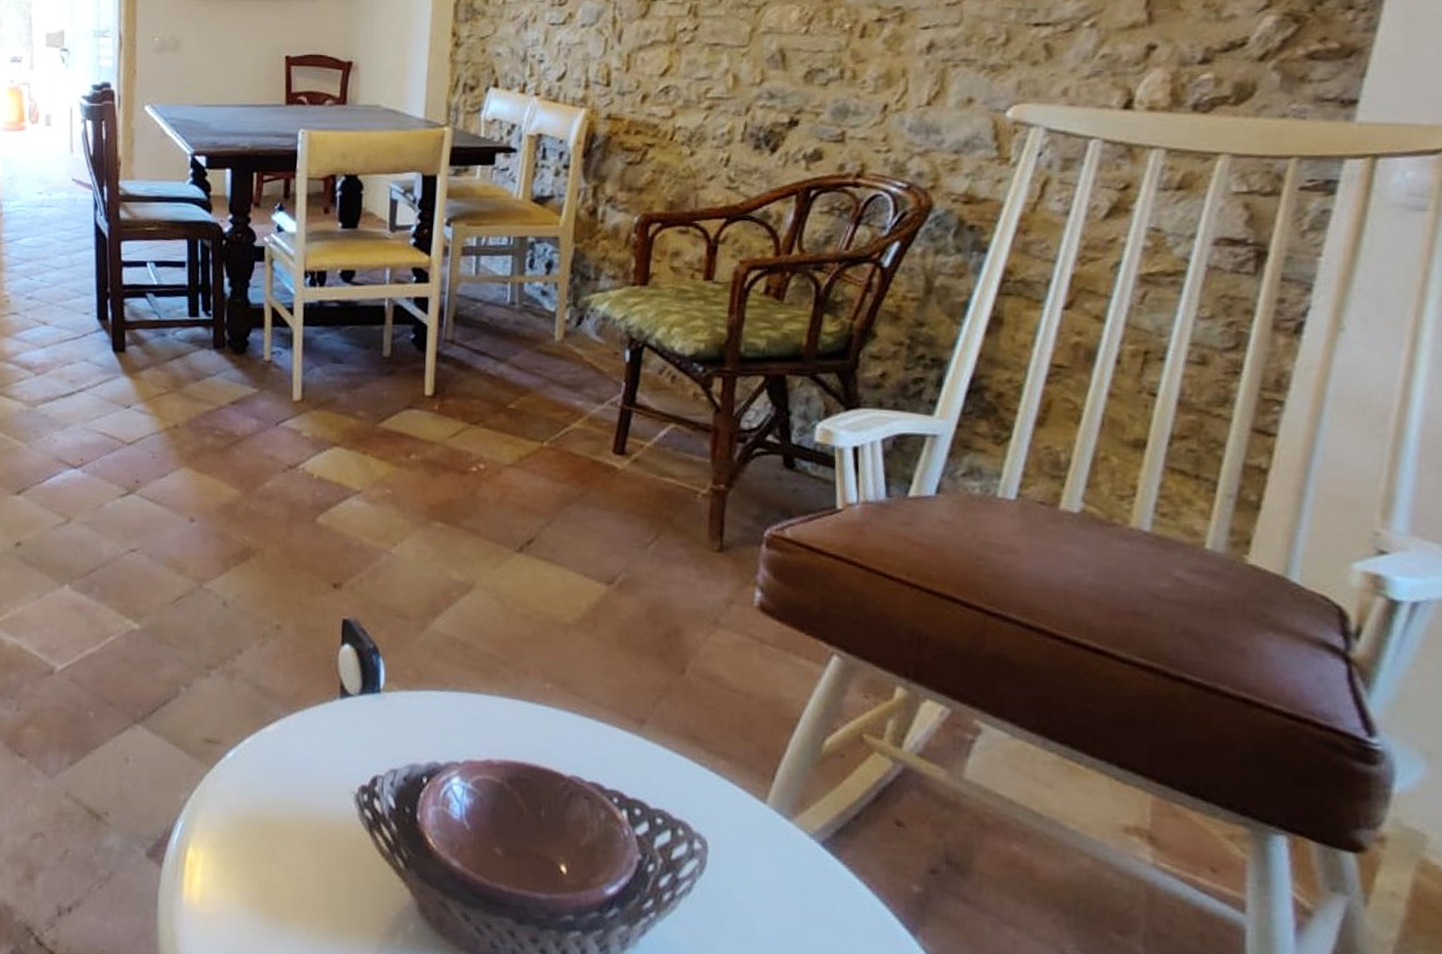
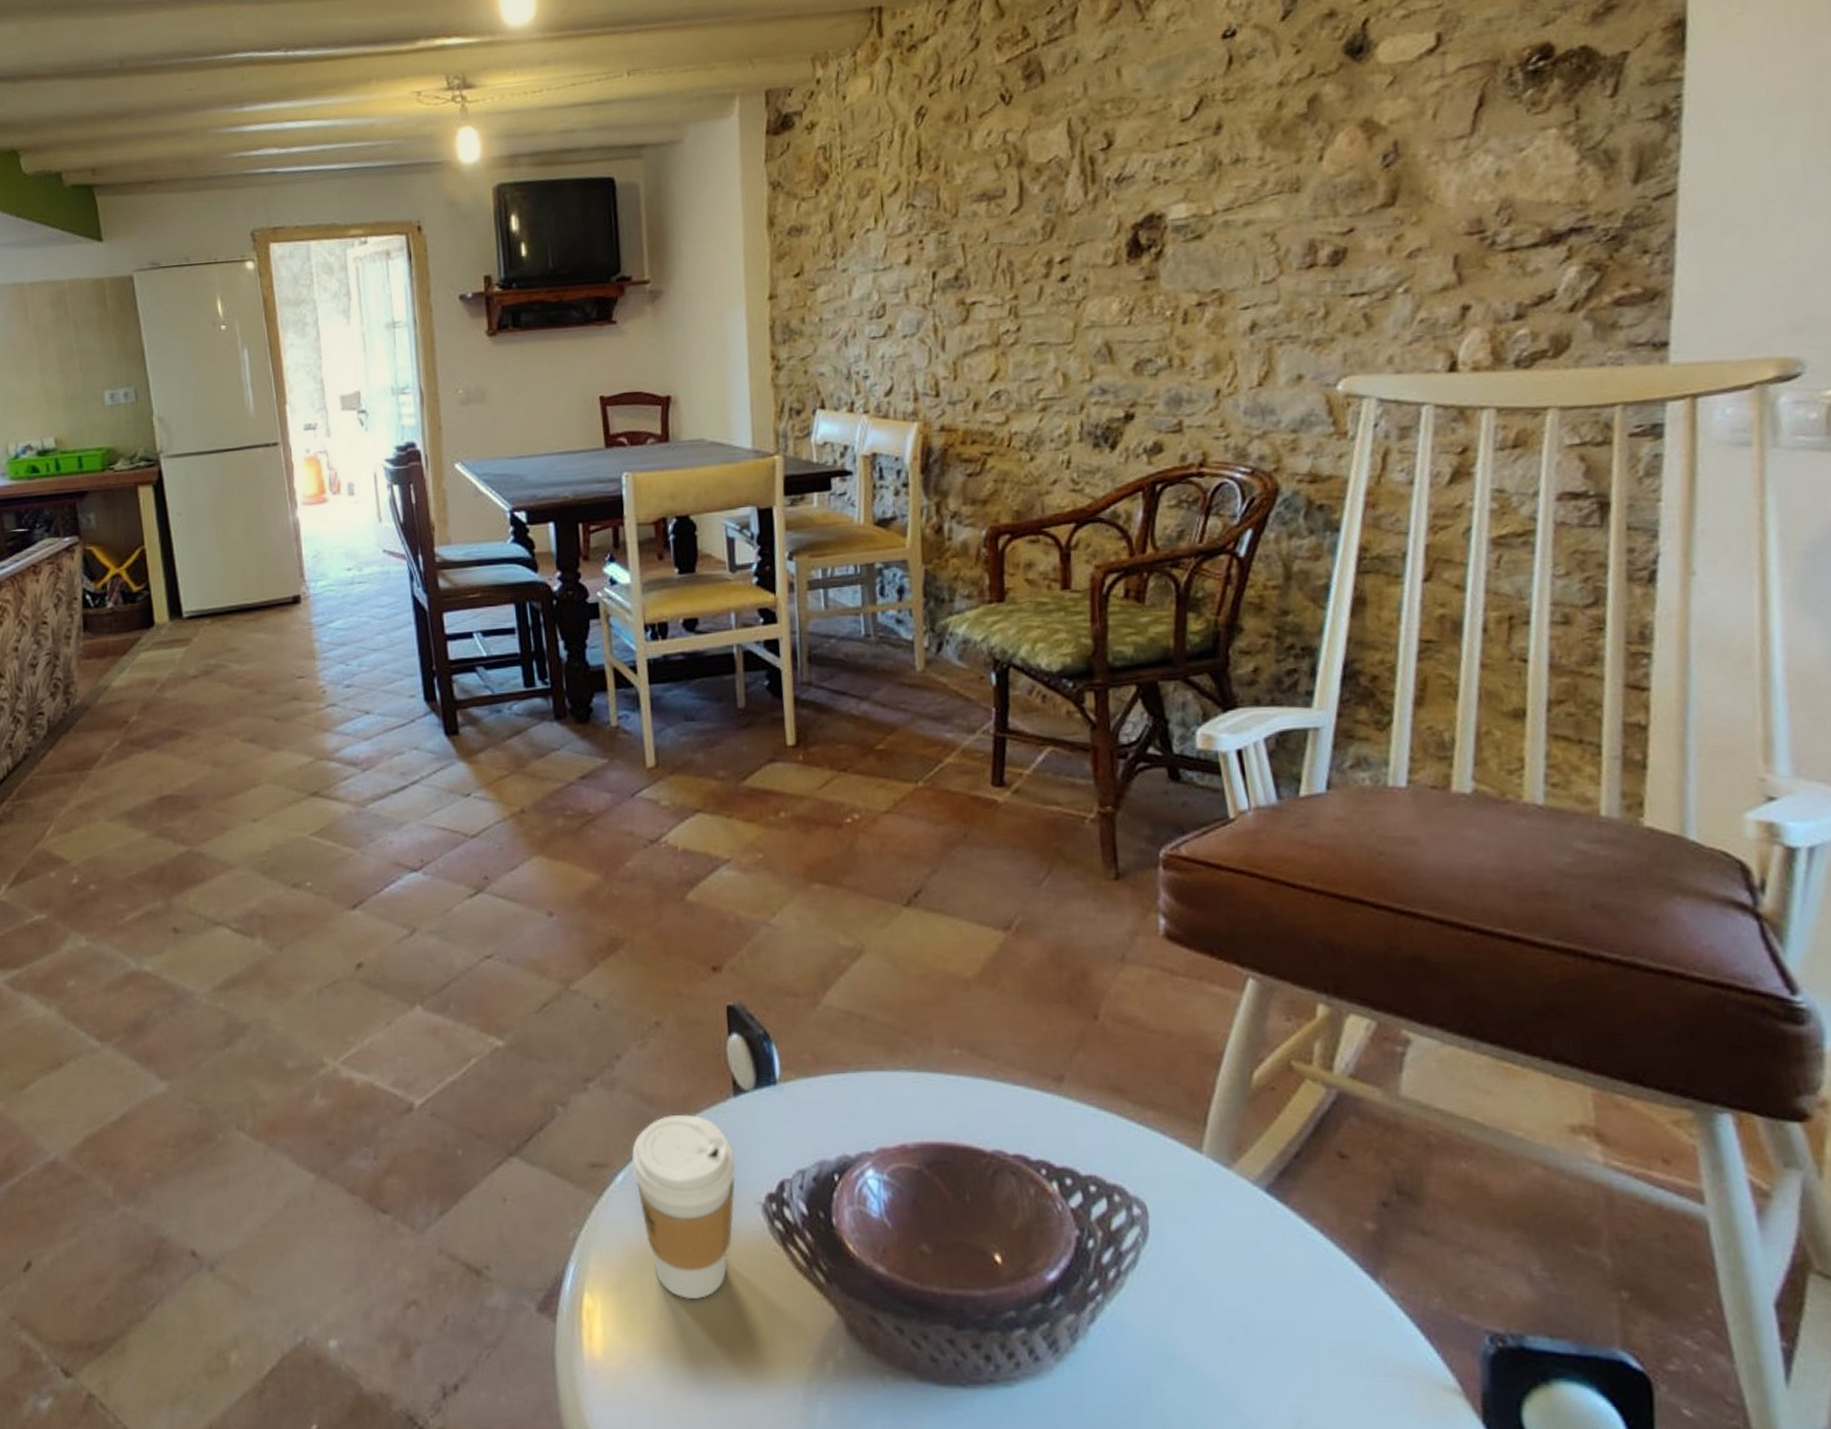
coffee cup: none [243,707,334,867] -> present [632,1114,735,1300]

